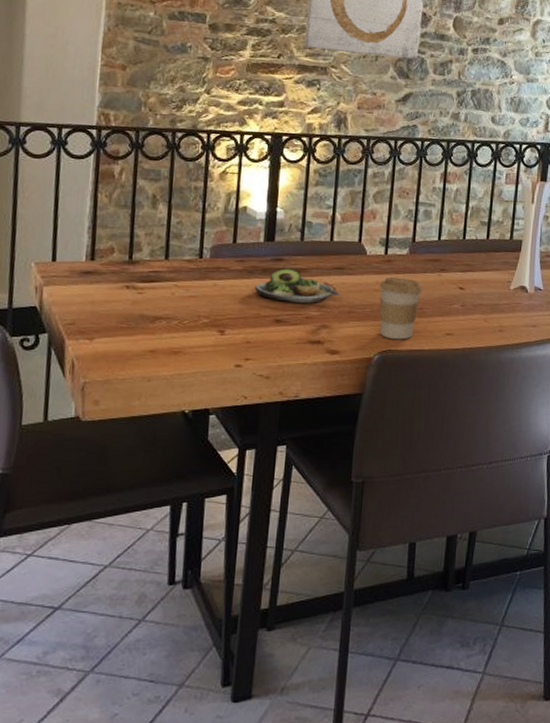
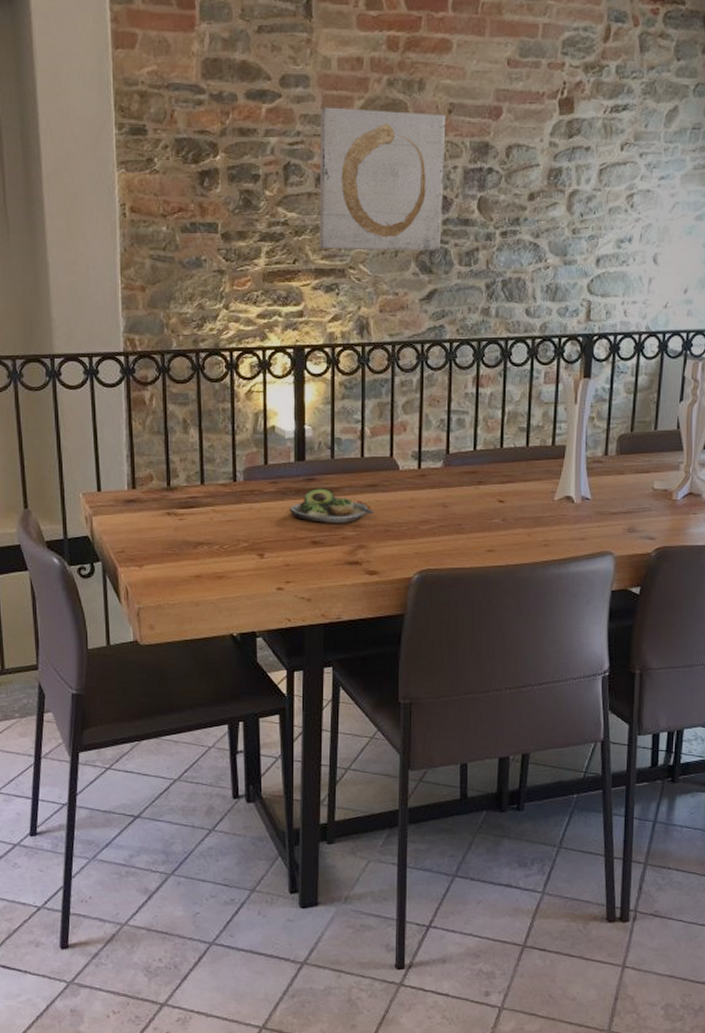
coffee cup: present [379,276,423,340] -> none [415,492,460,558]

